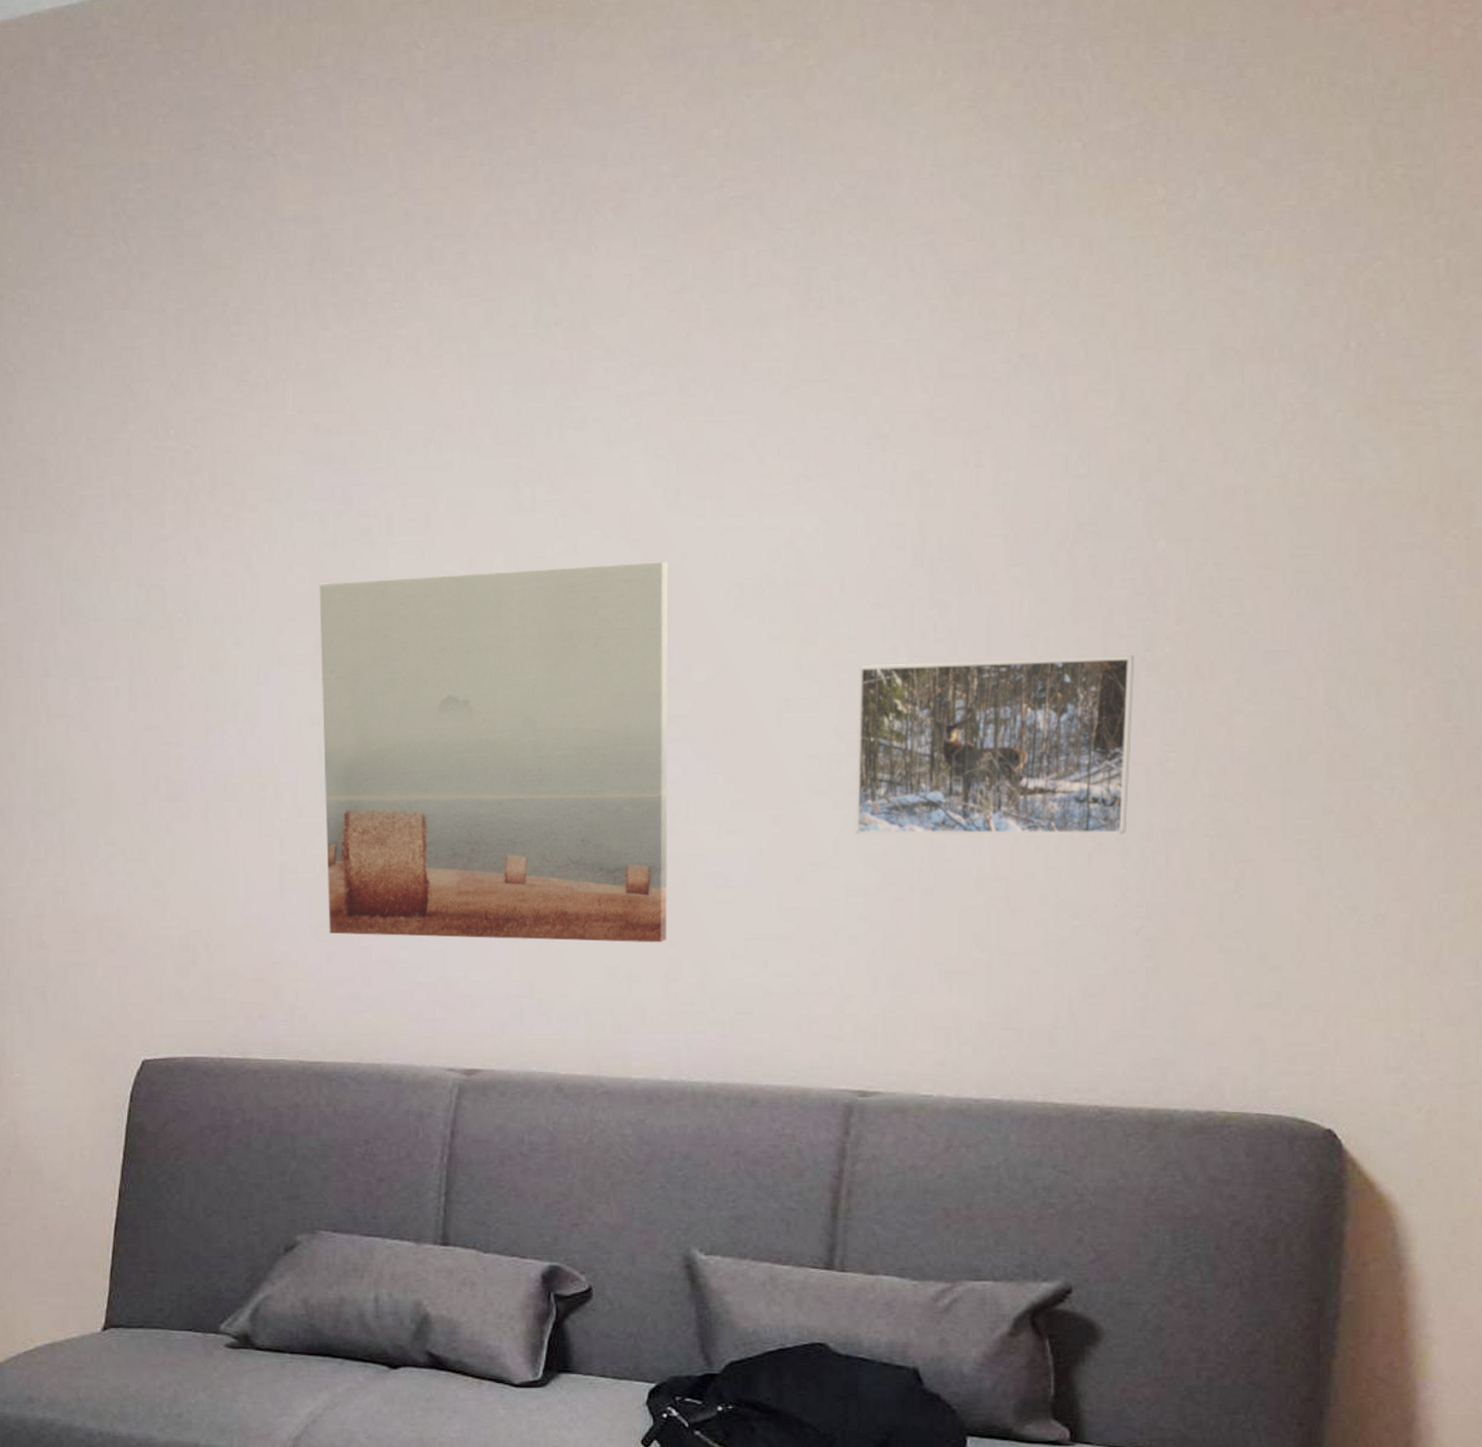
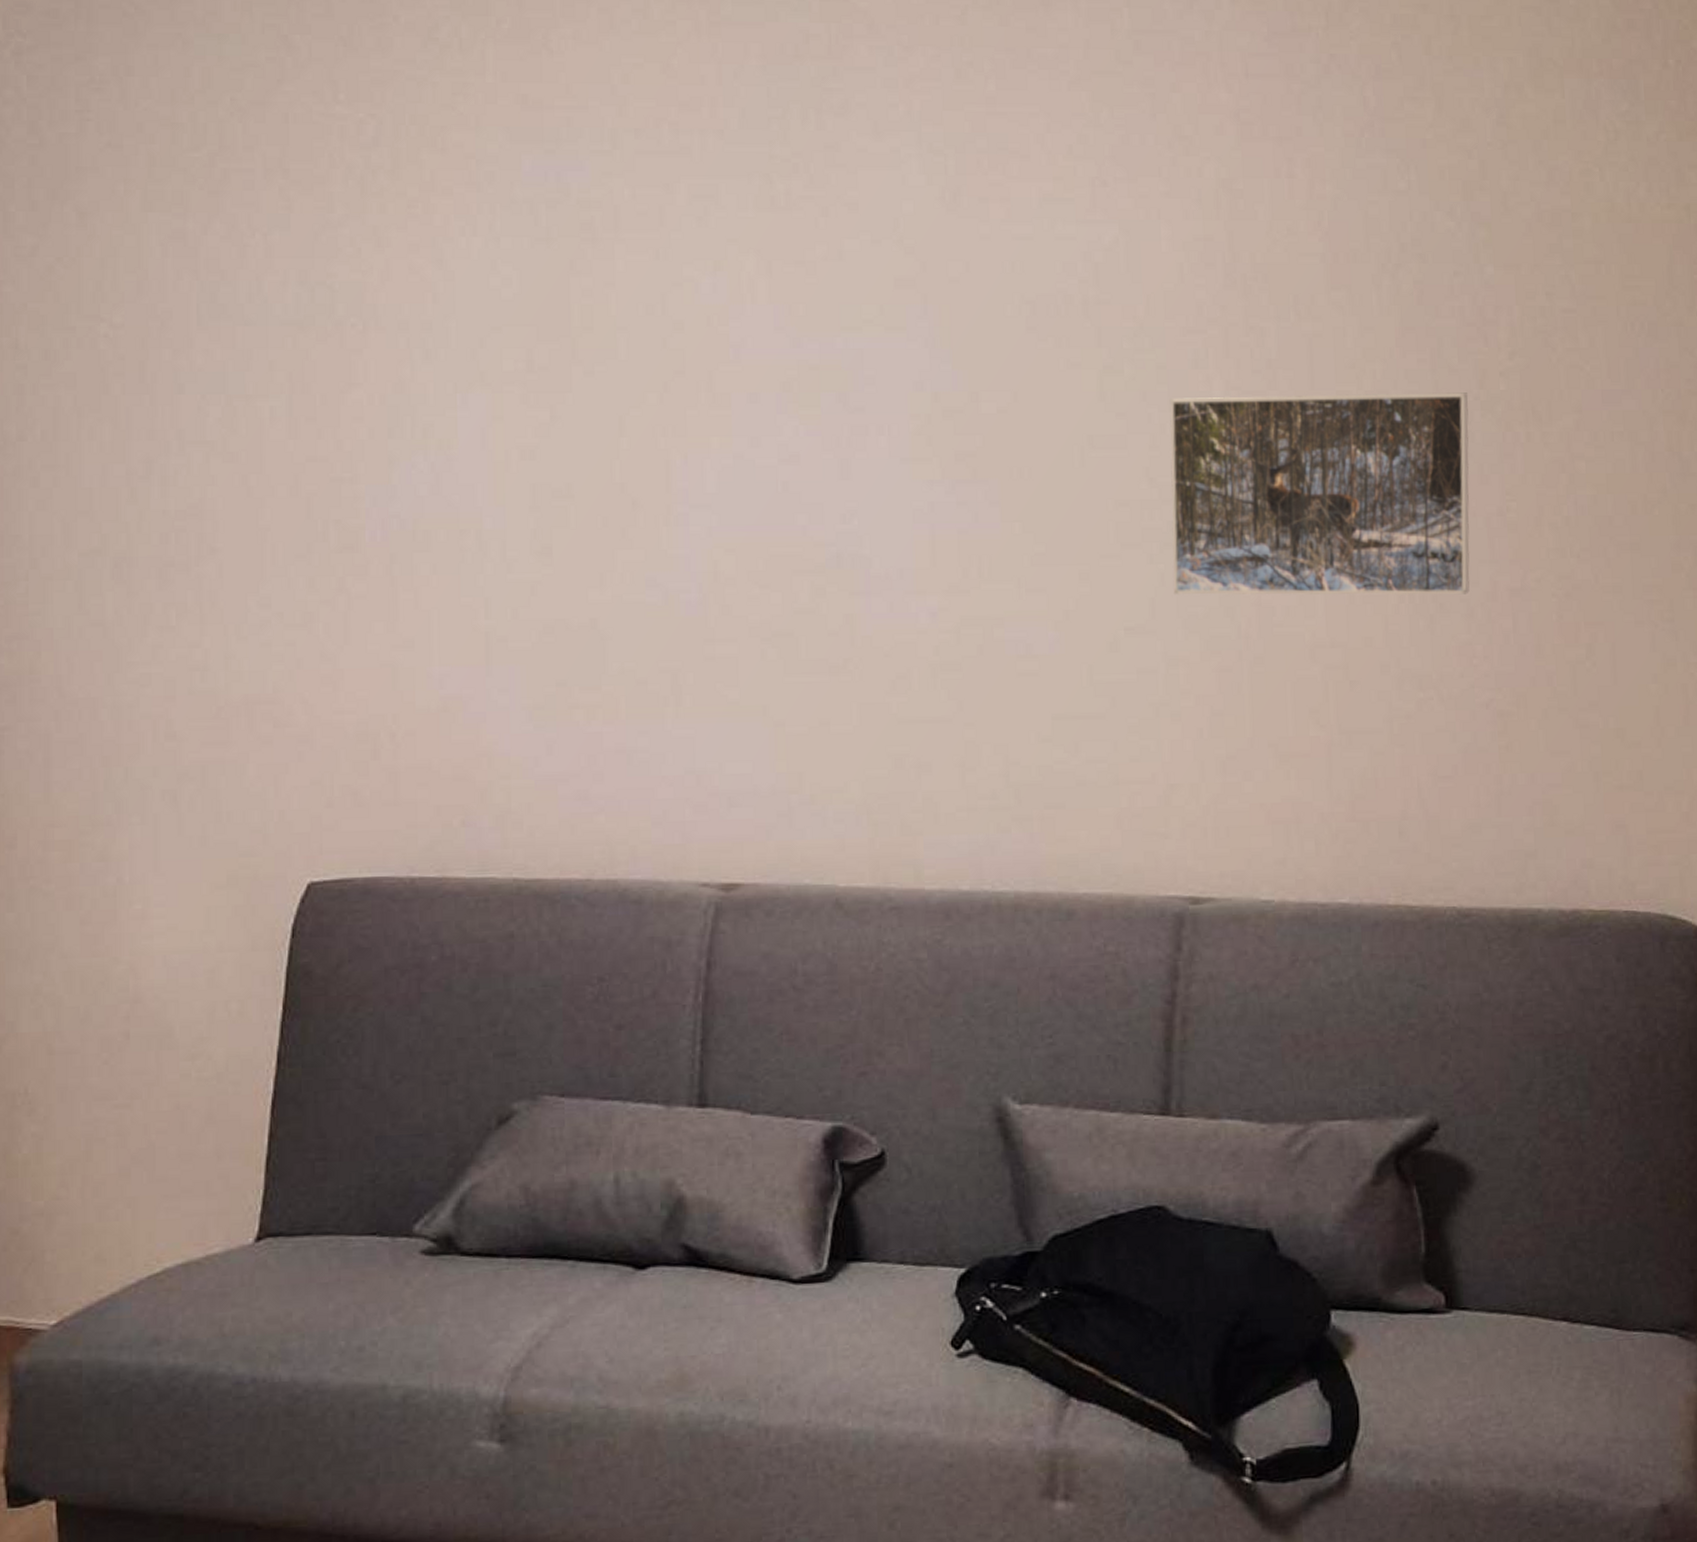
wall art: present [319,561,669,943] -> none [530,272,962,725]

